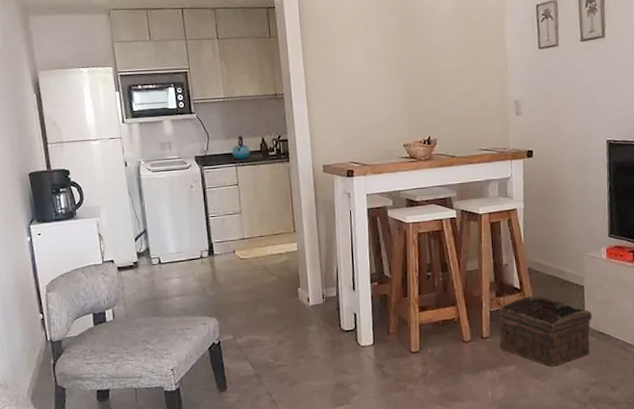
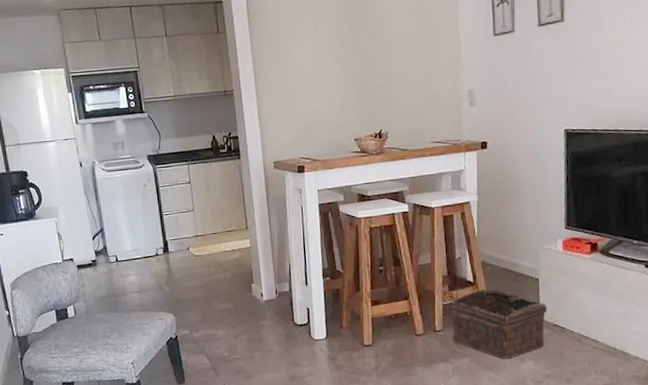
kettle: present [232,135,250,160] -> none [183,133,201,158]

